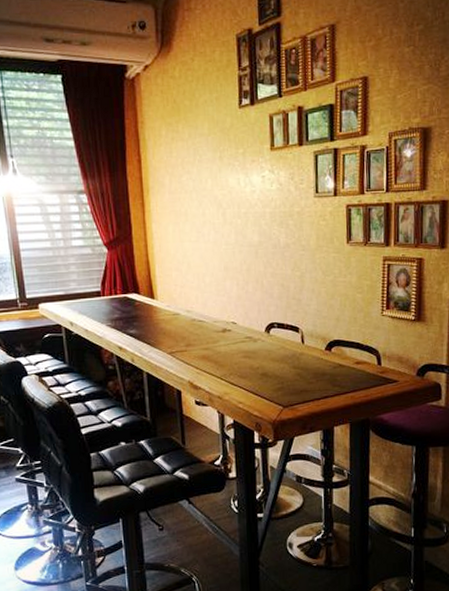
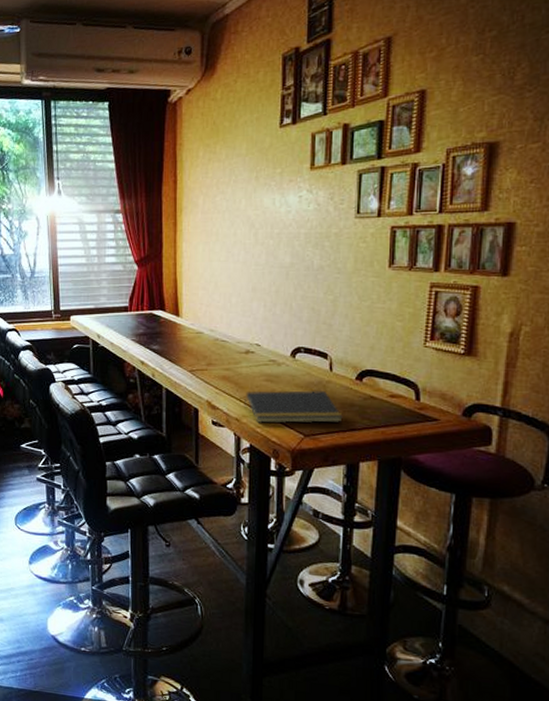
notepad: none [225,362,316,399] -> present [244,390,343,424]

